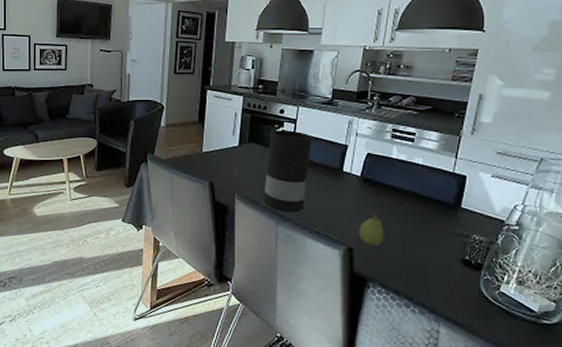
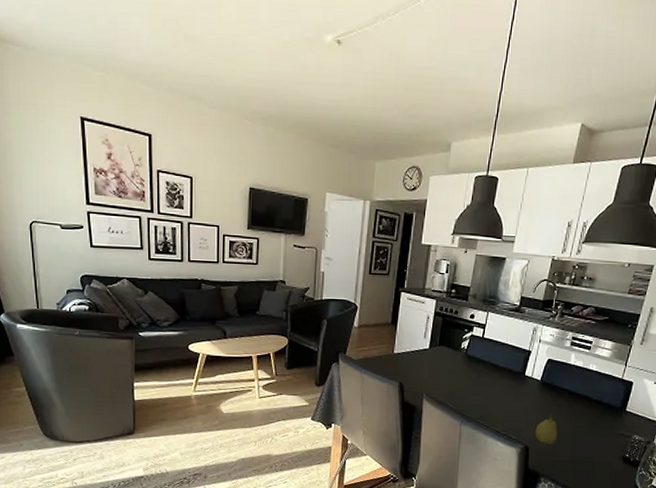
vase: present [263,130,312,212] -> none [449,334,499,413]

